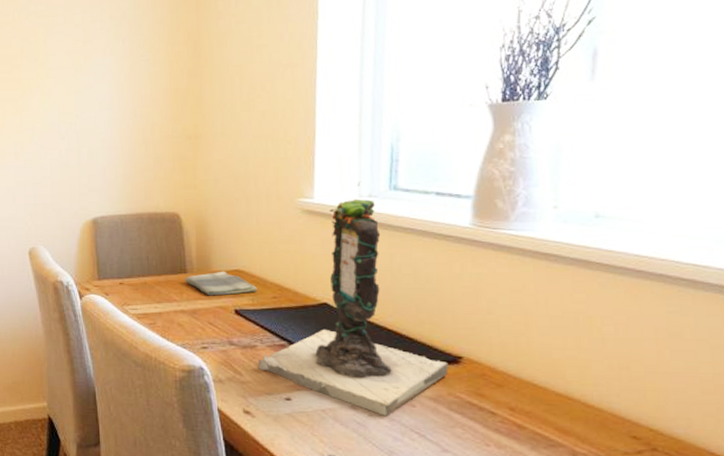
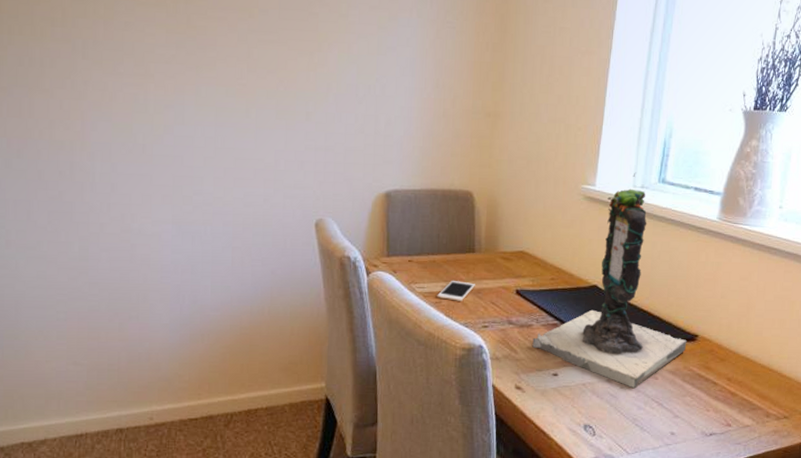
cell phone: none [151,301,190,322] -> present [437,280,475,301]
dish towel: present [184,271,257,296] -> none [472,252,538,276]

